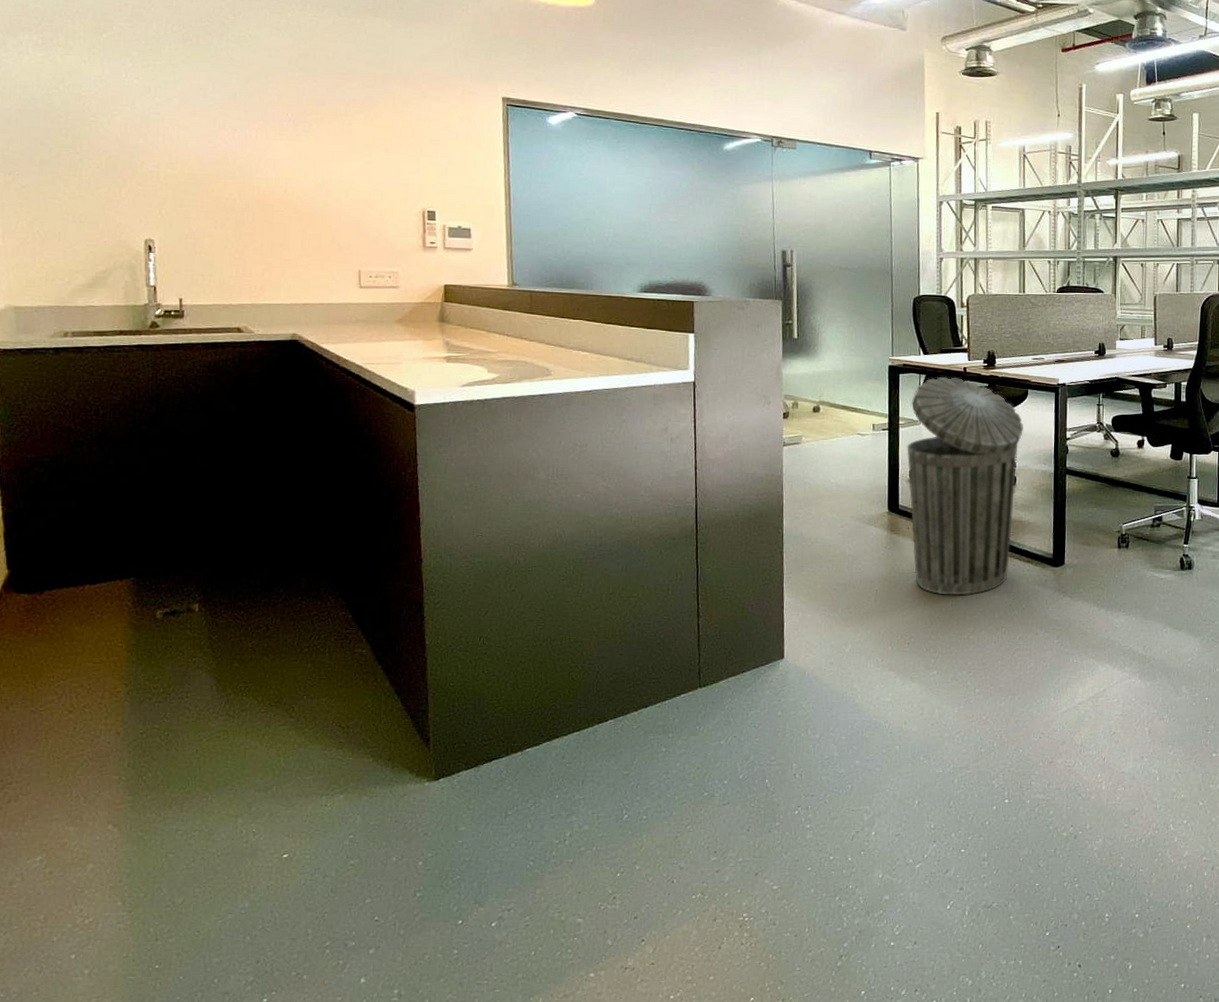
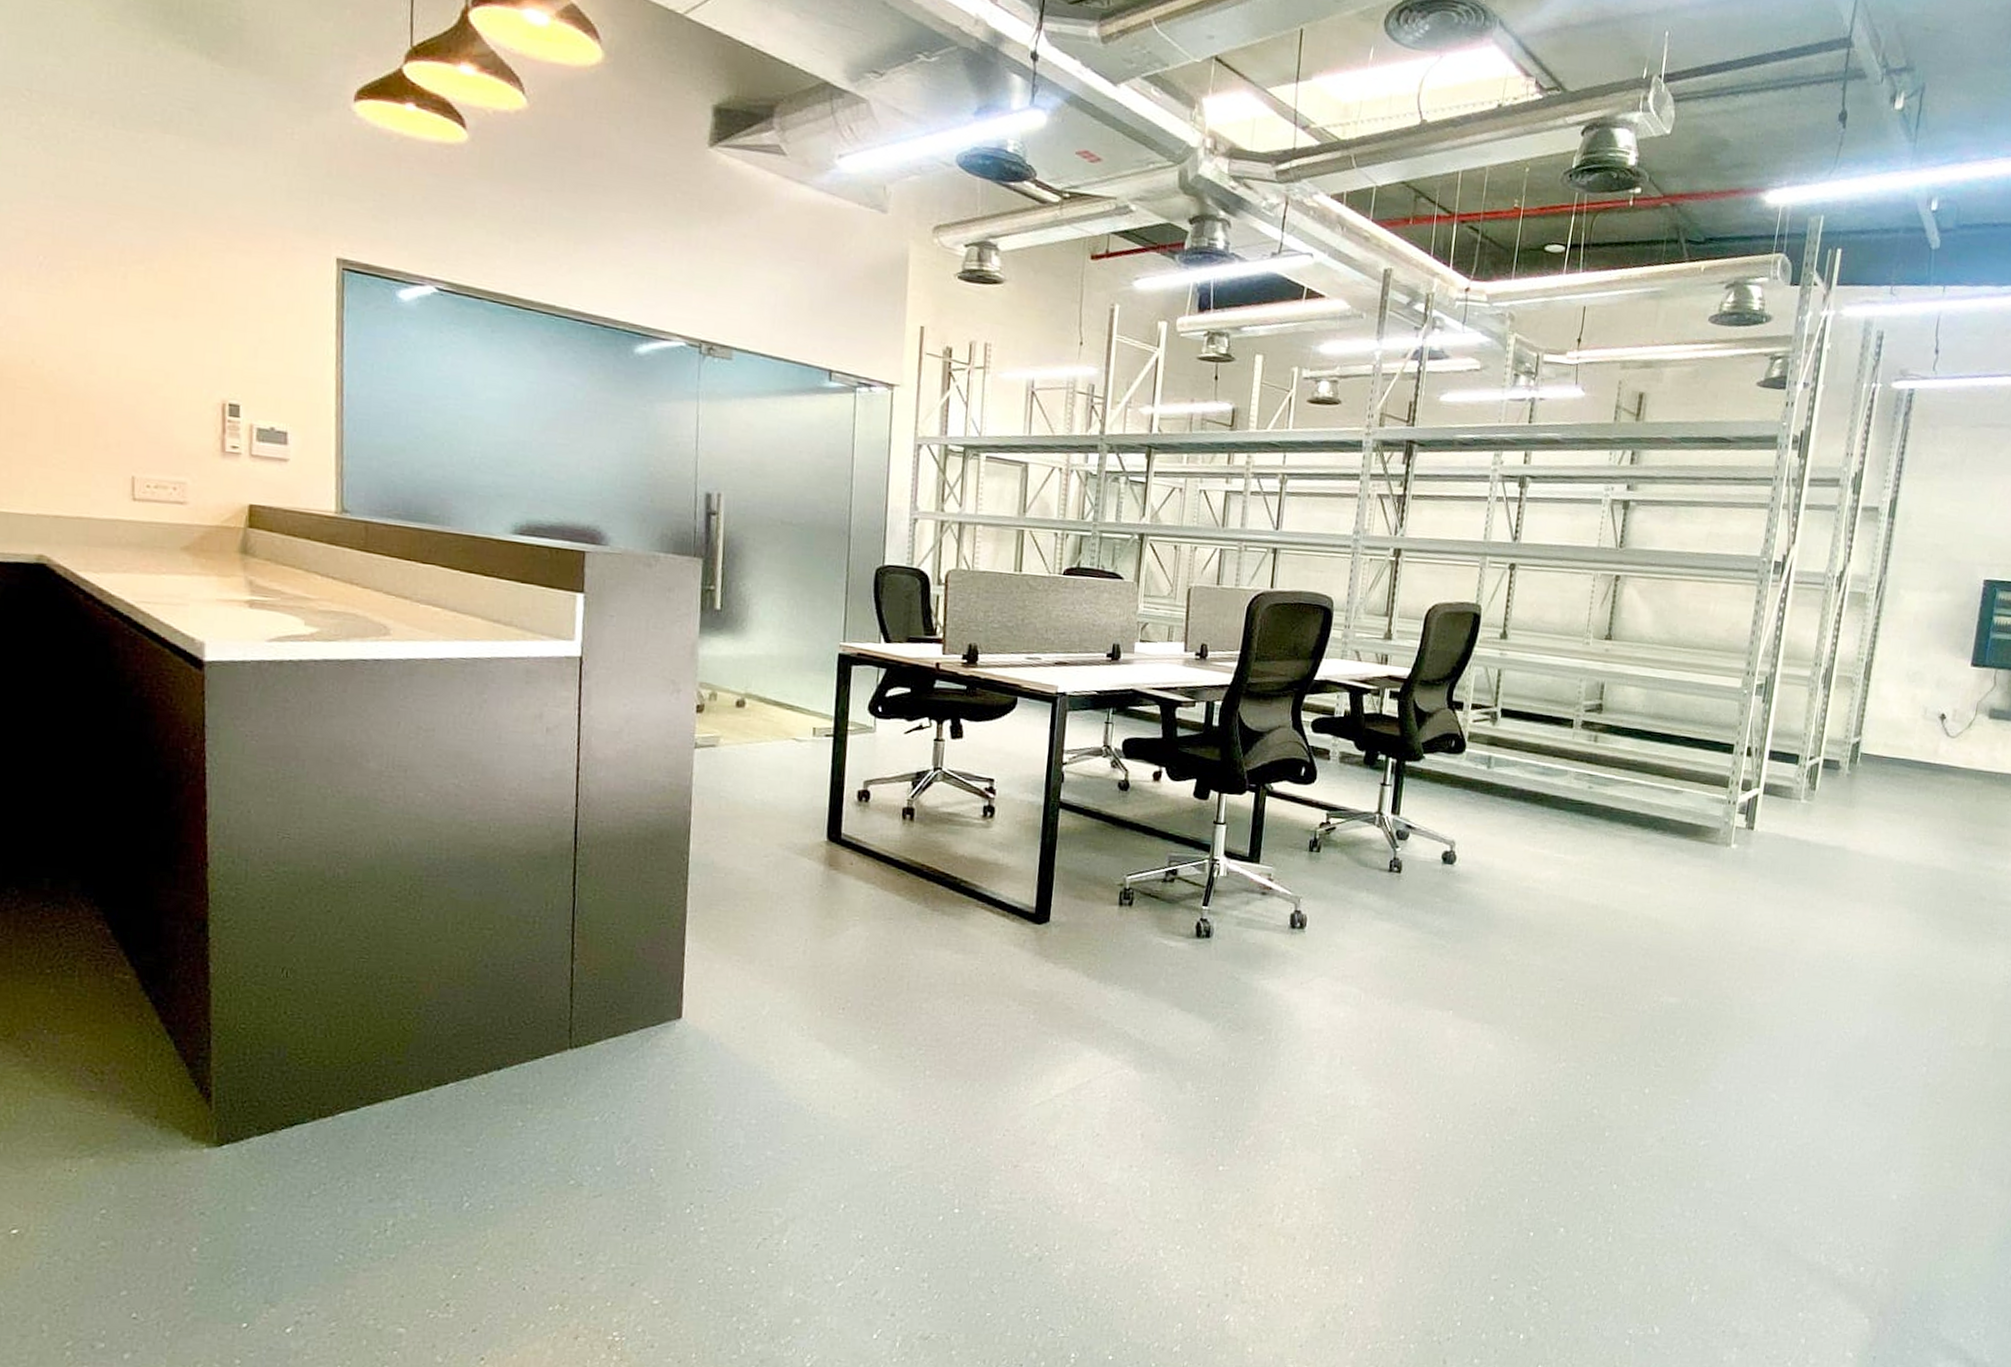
trash can: present [906,377,1024,596] -> none [855,673,1009,953]

